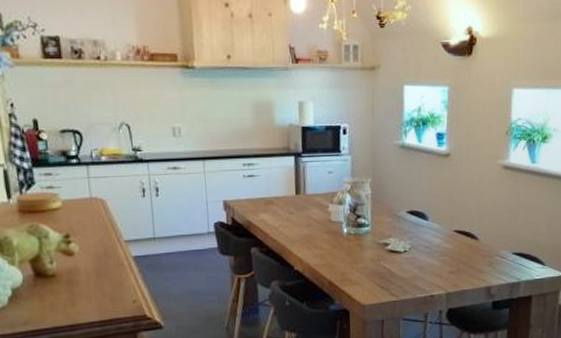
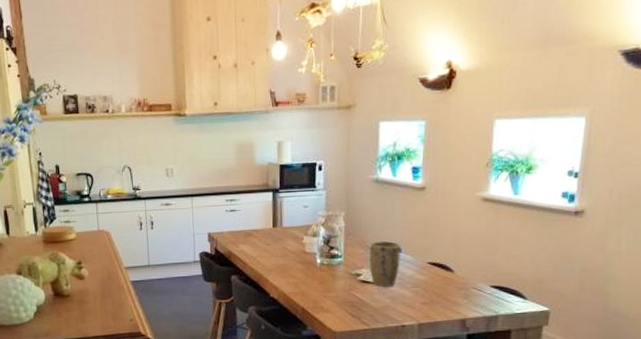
plant pot: none [397,209,427,256] -> present [370,241,400,287]

